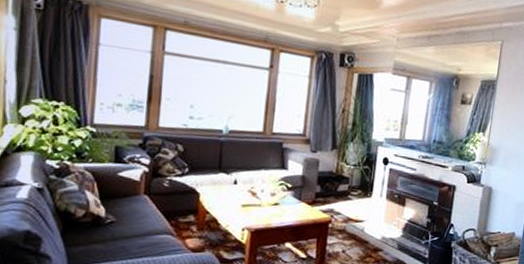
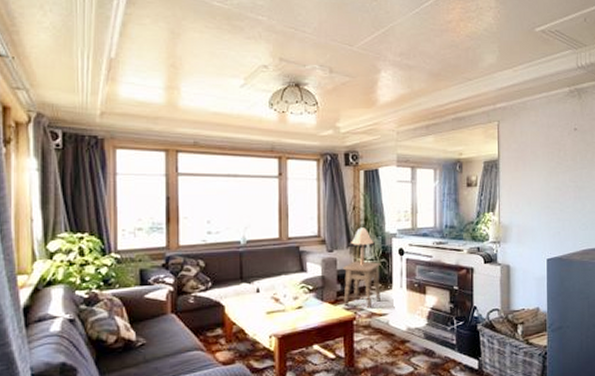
side table: none [320,164,363,214] -> present [343,261,381,309]
lamp: none [333,131,362,171] -> present [348,227,376,266]

